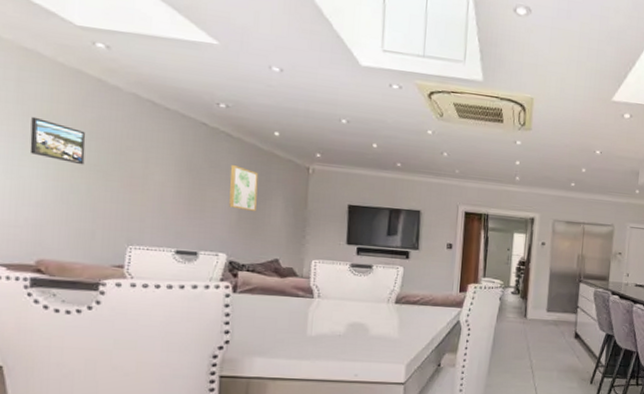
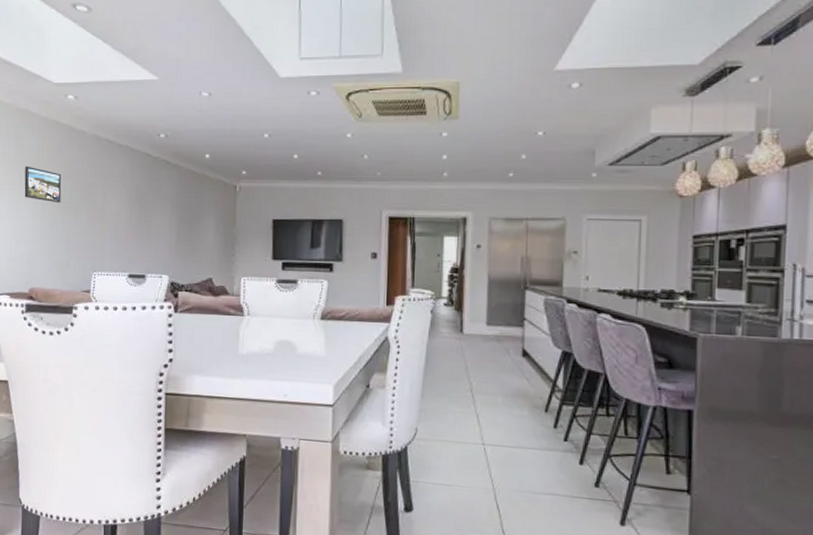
wall art: present [229,165,259,212] -> none [169,191,193,234]

